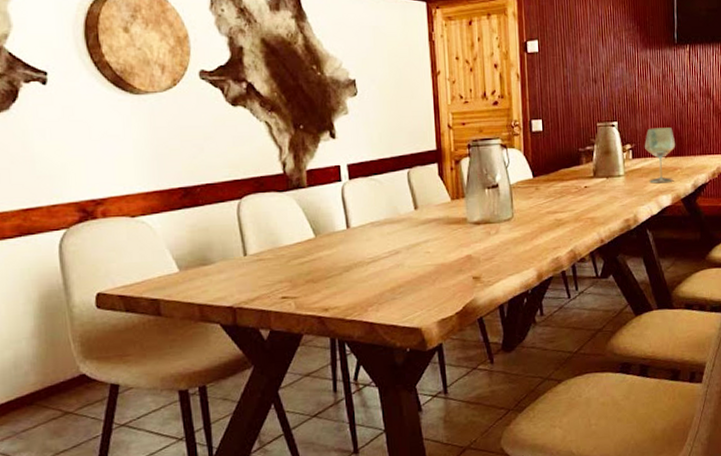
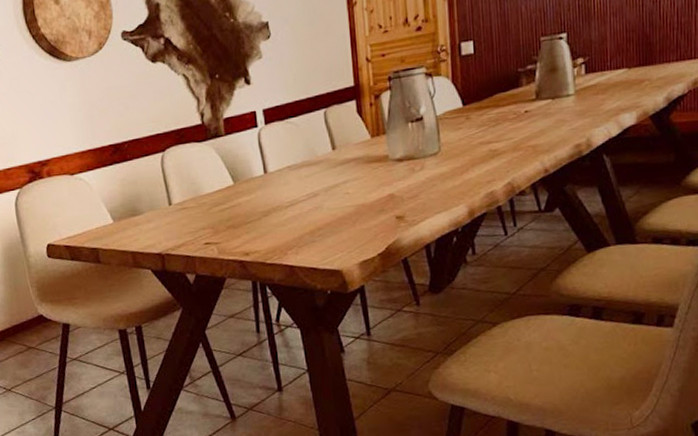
wine glass: present [645,127,676,183] -> none [602,32,643,100]

